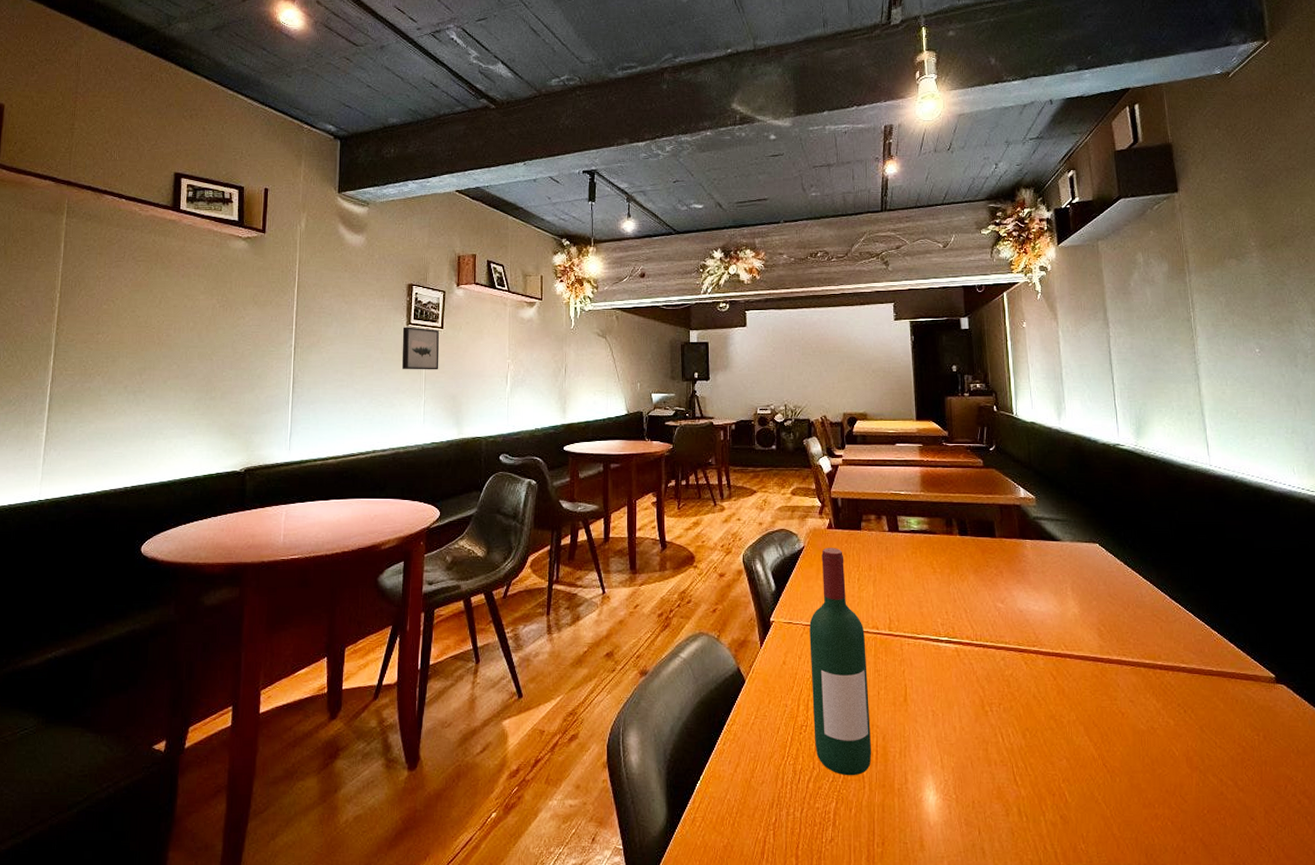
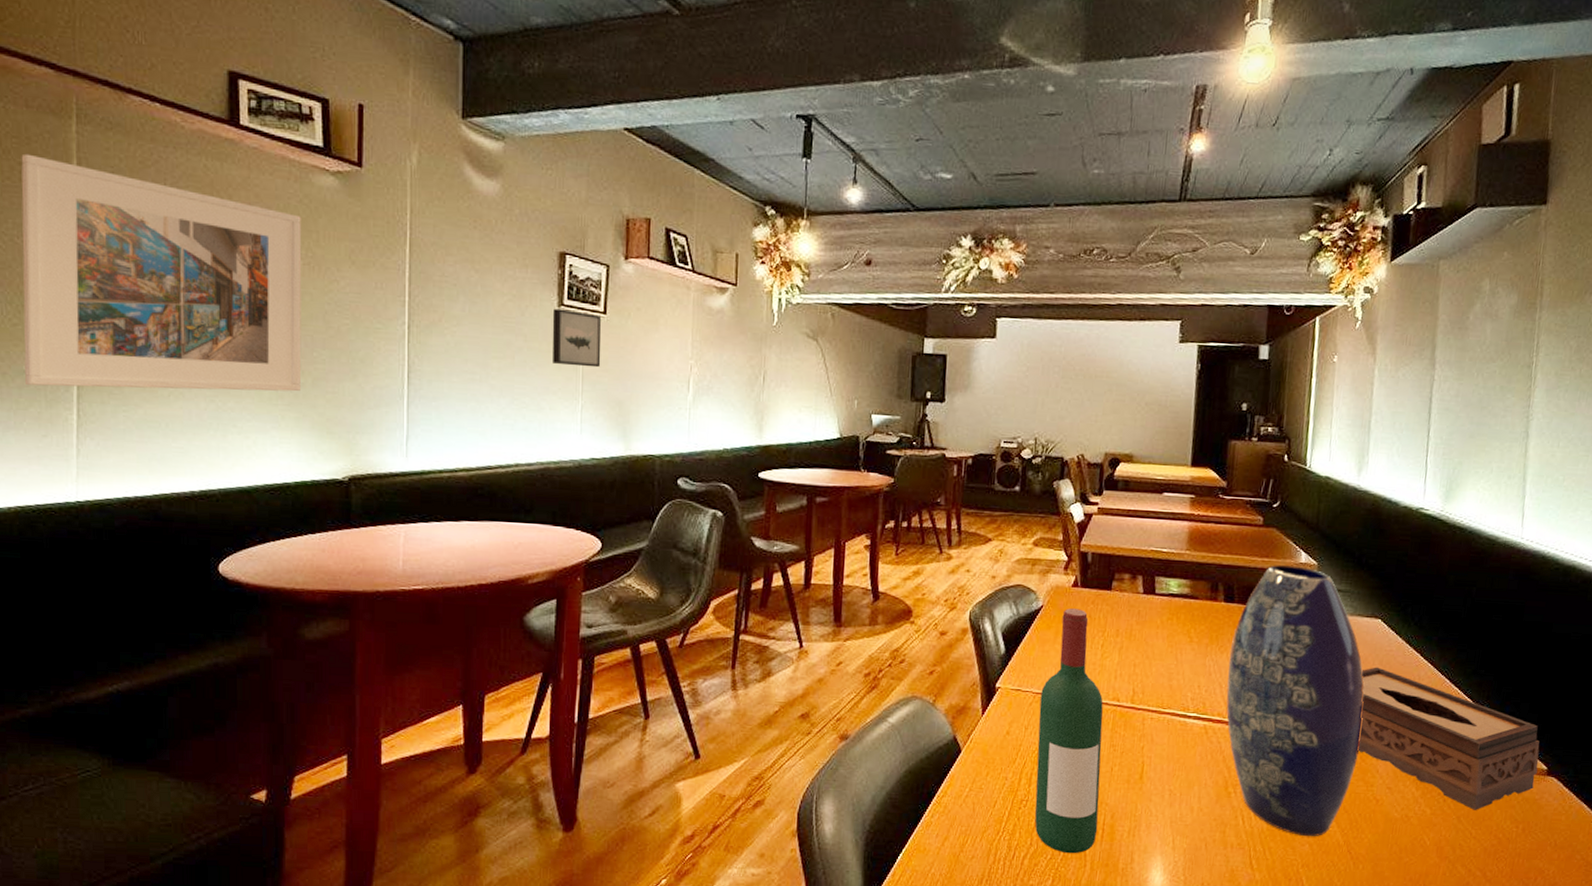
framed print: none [11,241,220,411] -> present [21,153,302,392]
vase: none [969,500,1099,752] -> present [1226,565,1364,837]
tissue box: none [1089,587,1266,720] -> present [1357,667,1540,810]

